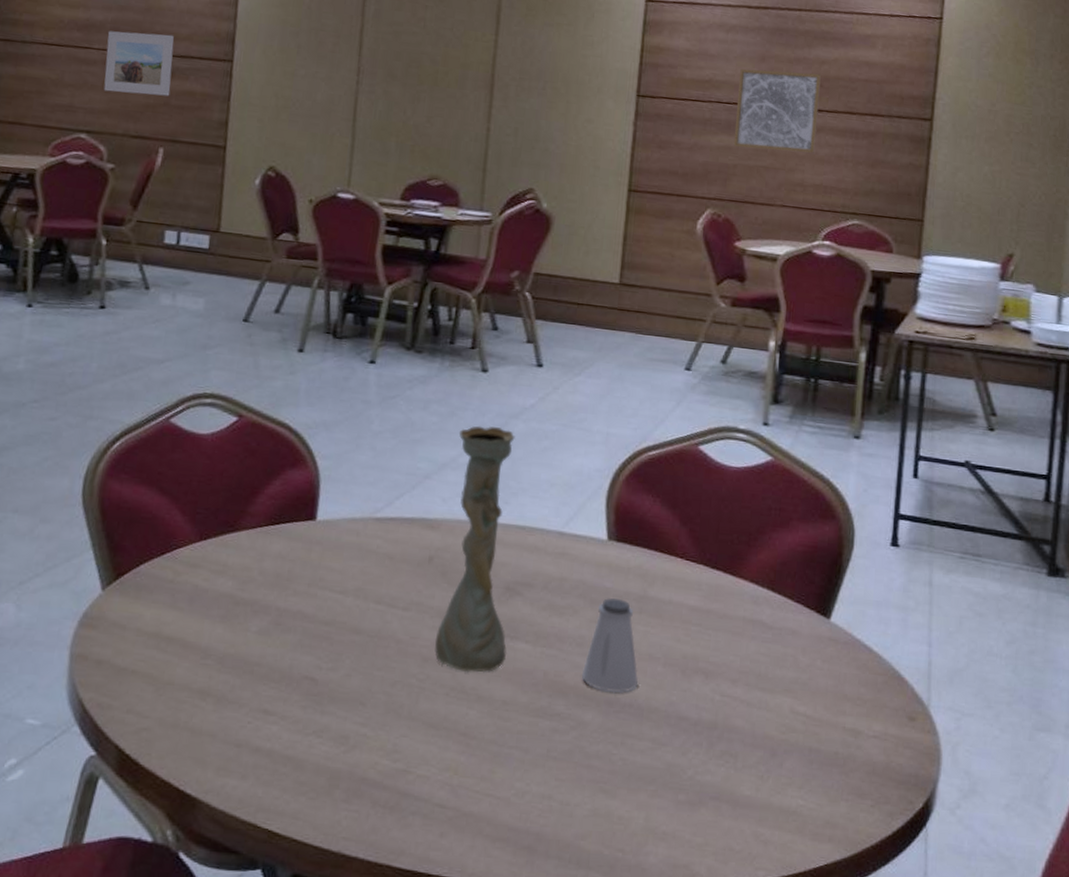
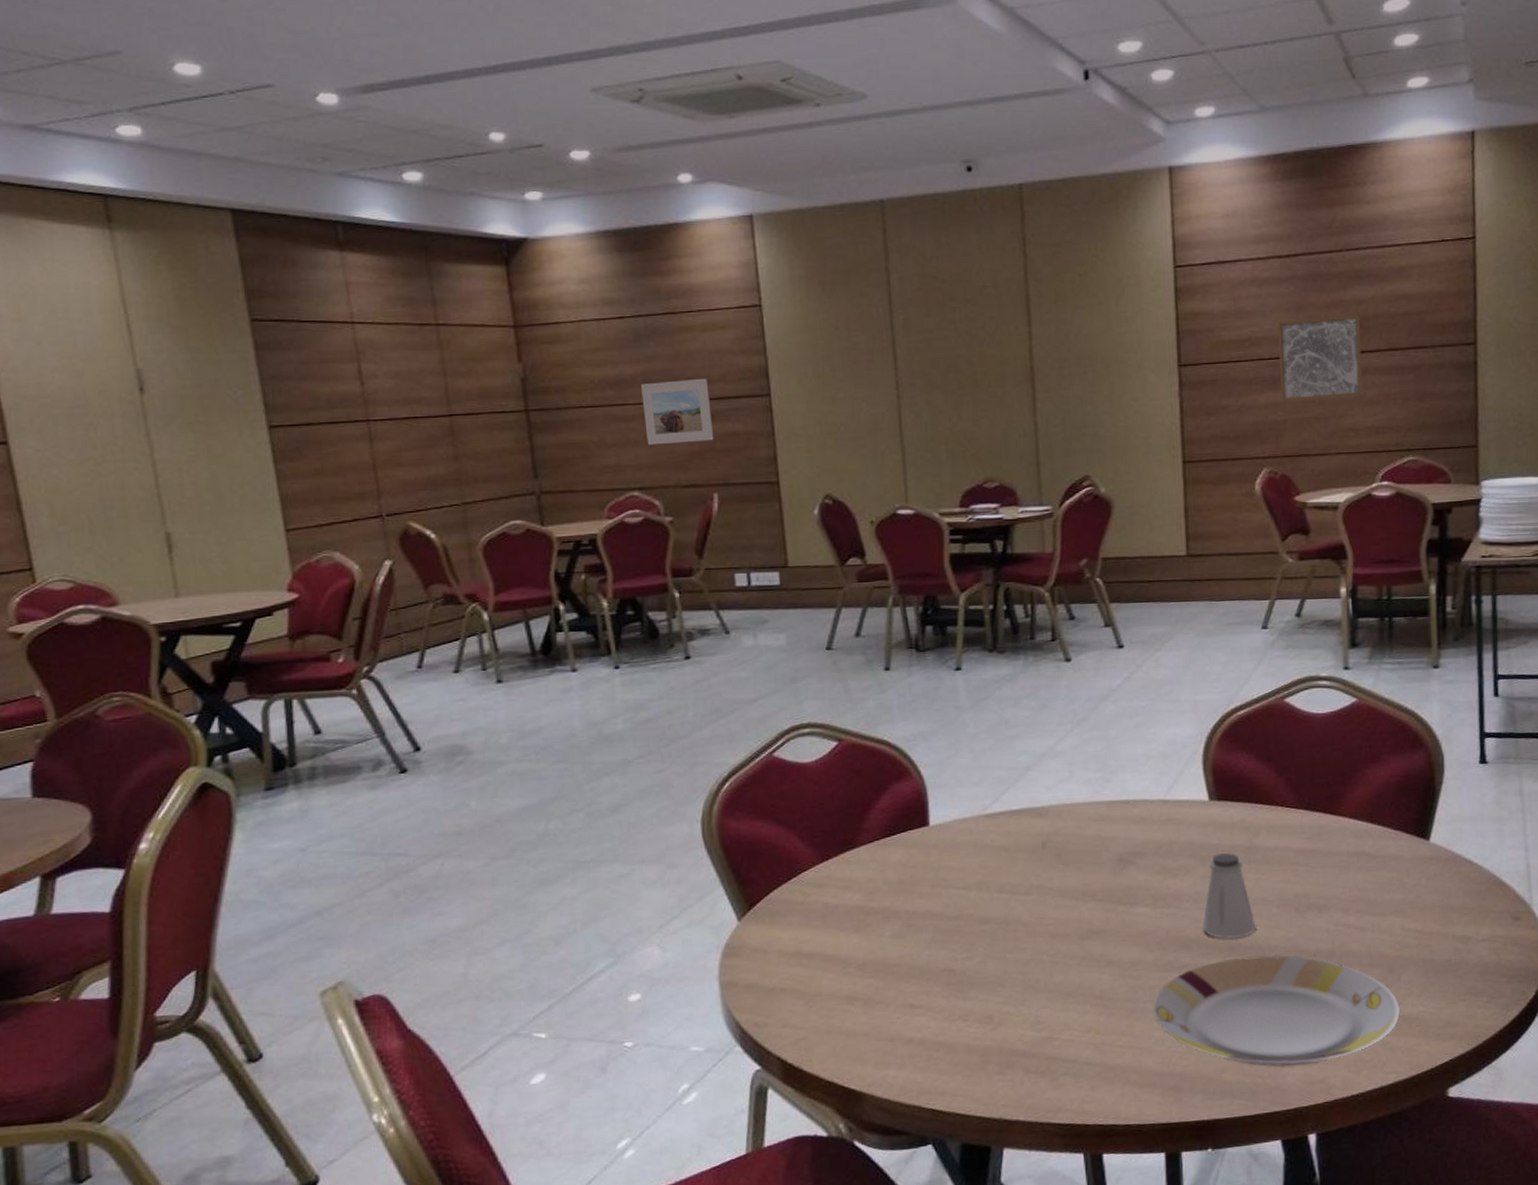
vase: present [434,425,515,673] -> none [1052,712,1129,942]
plate: none [518,714,779,846] -> present [1152,955,1401,1067]

